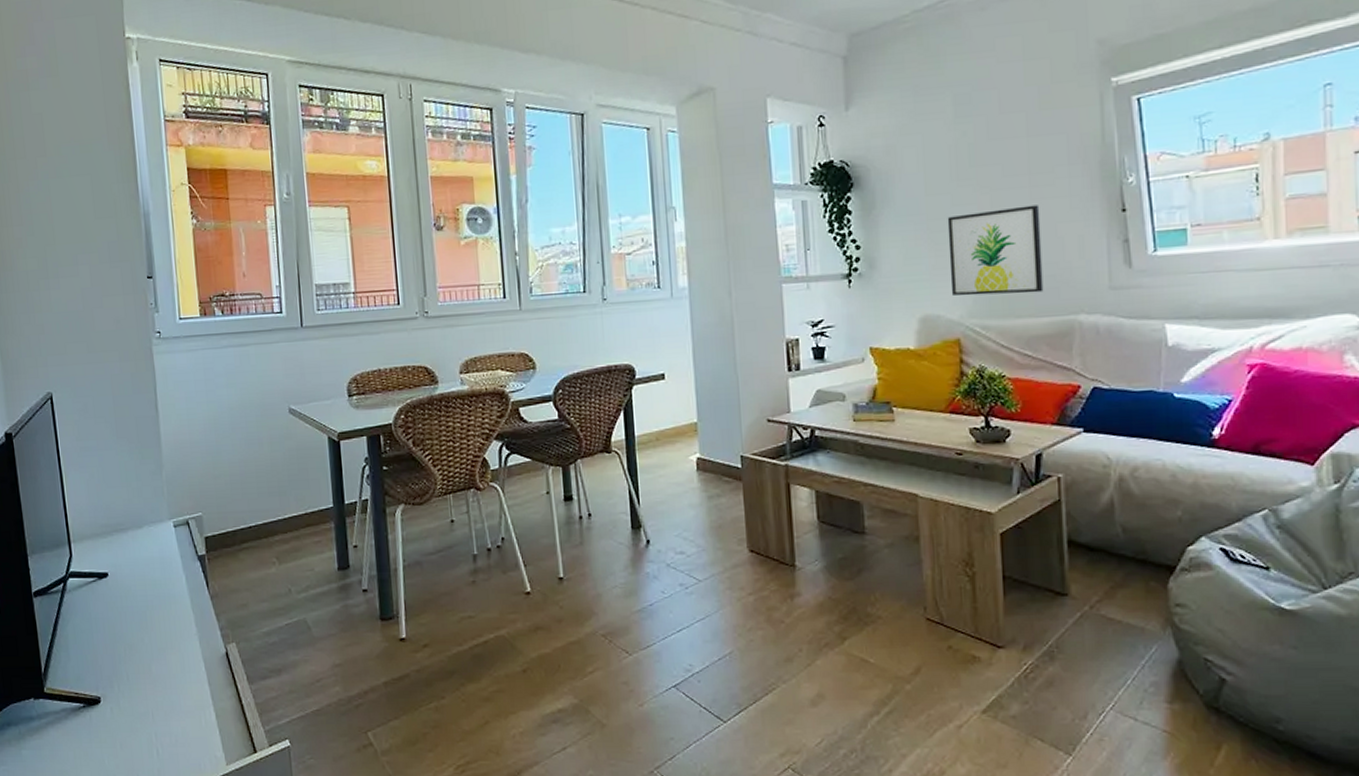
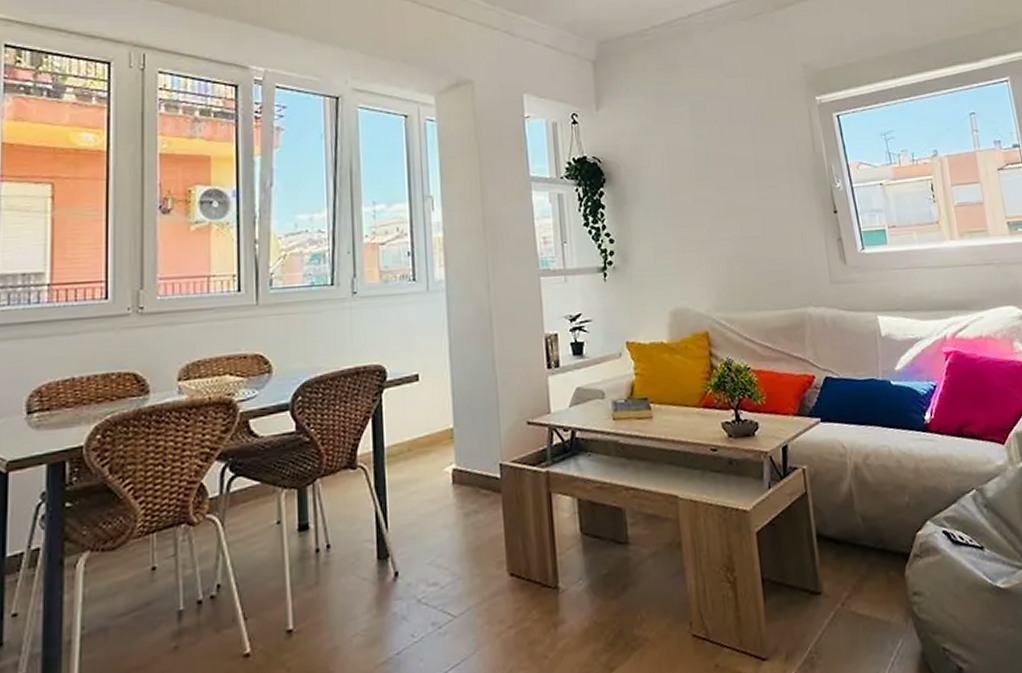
wall art: present [947,205,1044,296] -> none [690,205,777,290]

